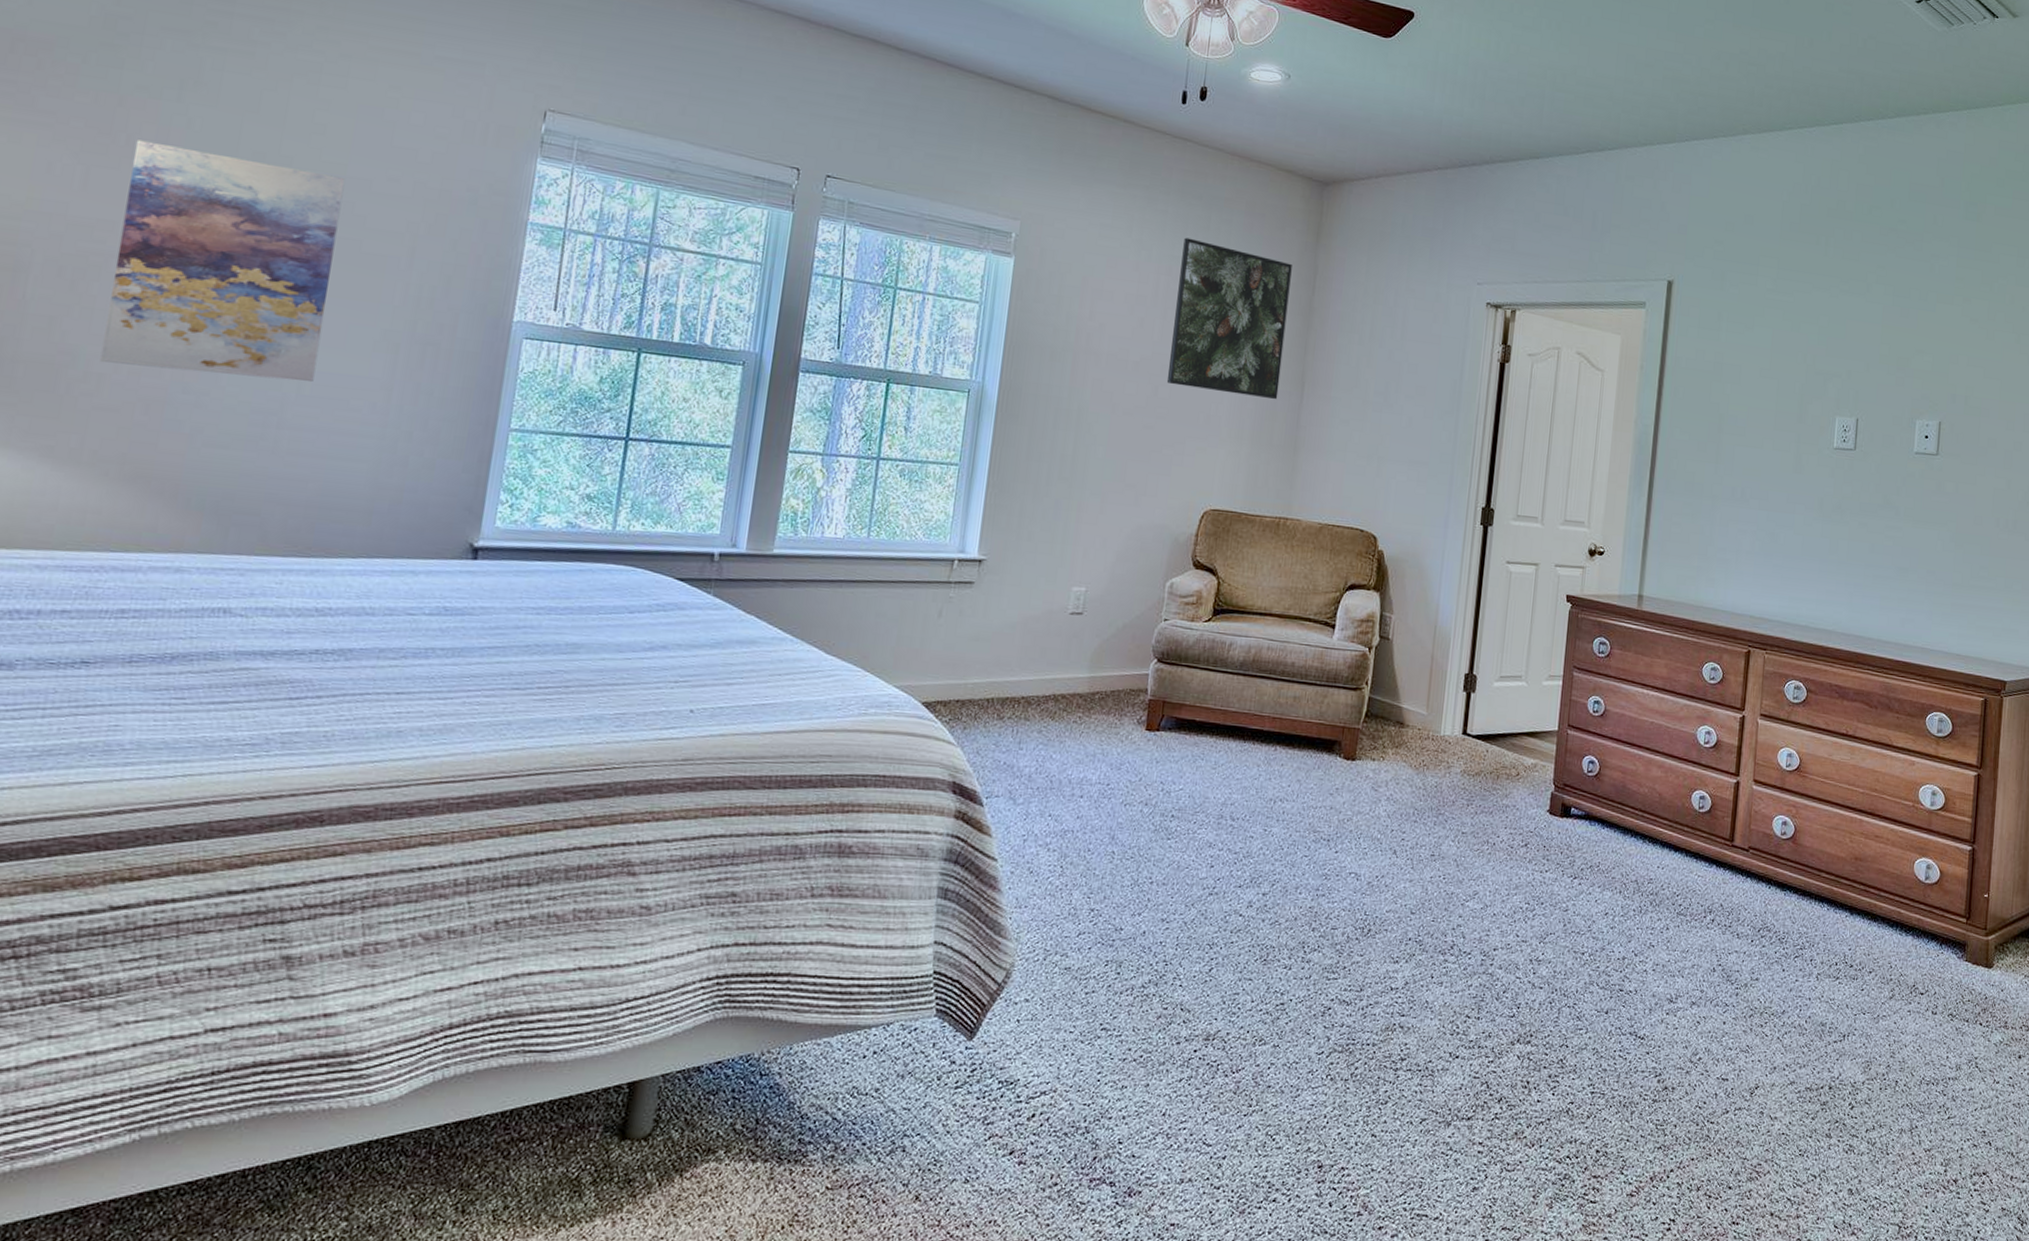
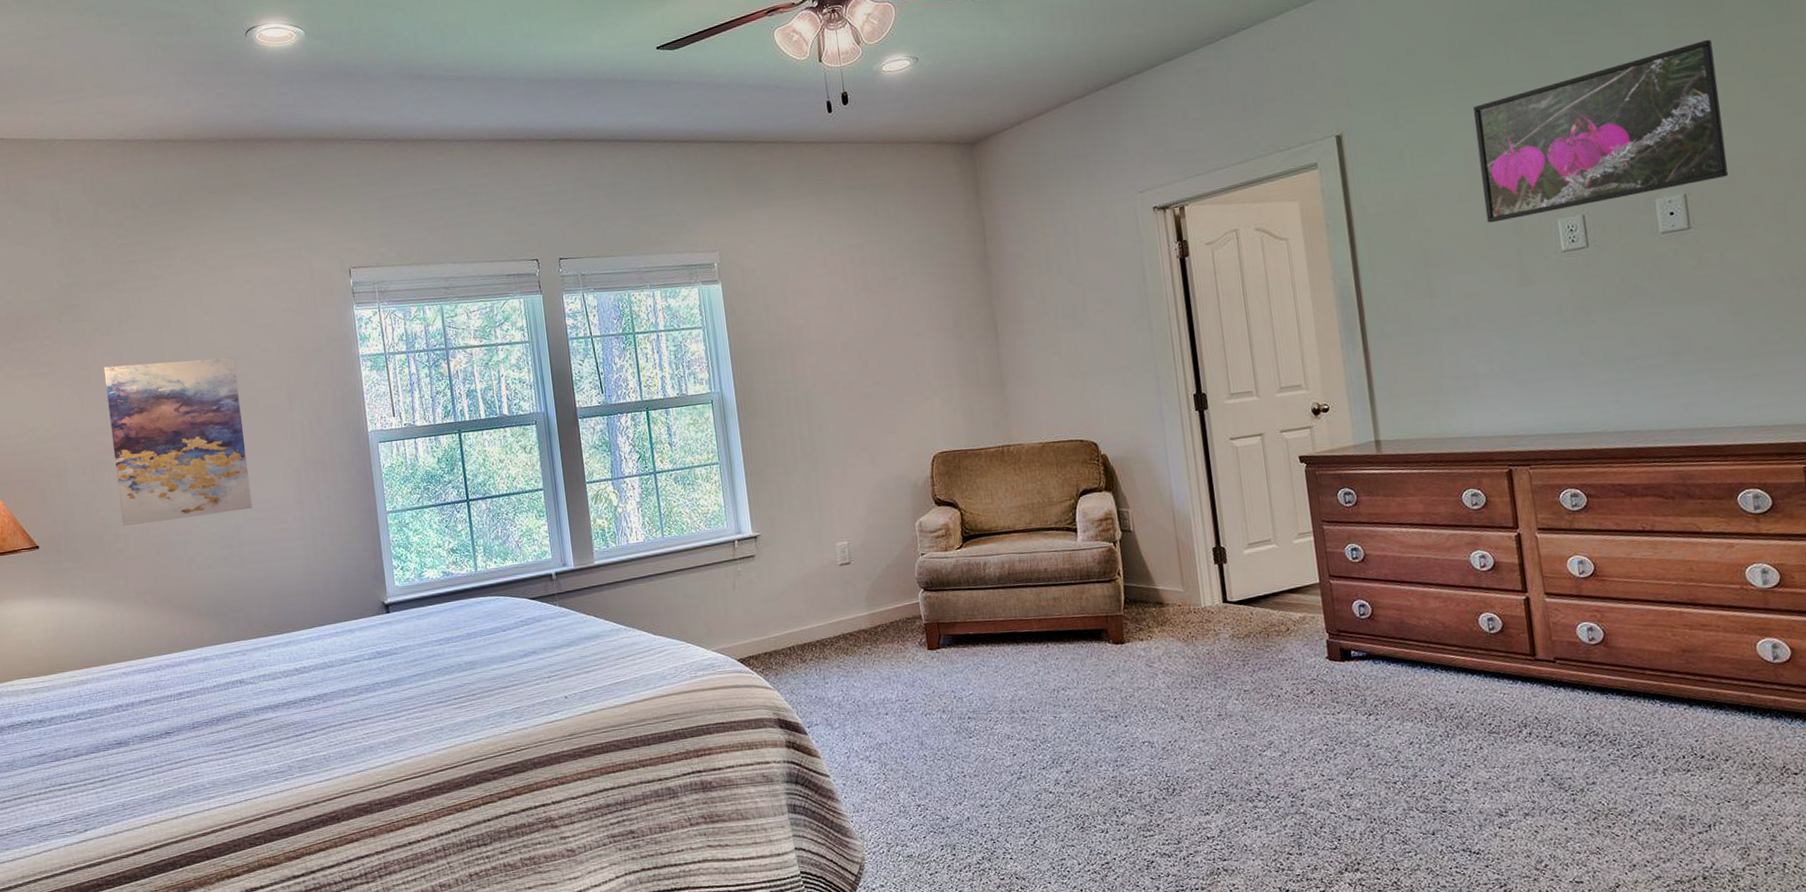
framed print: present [1166,237,1292,400] -> none [859,222,976,355]
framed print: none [1778,284,1986,415] -> present [1473,39,1728,223]

